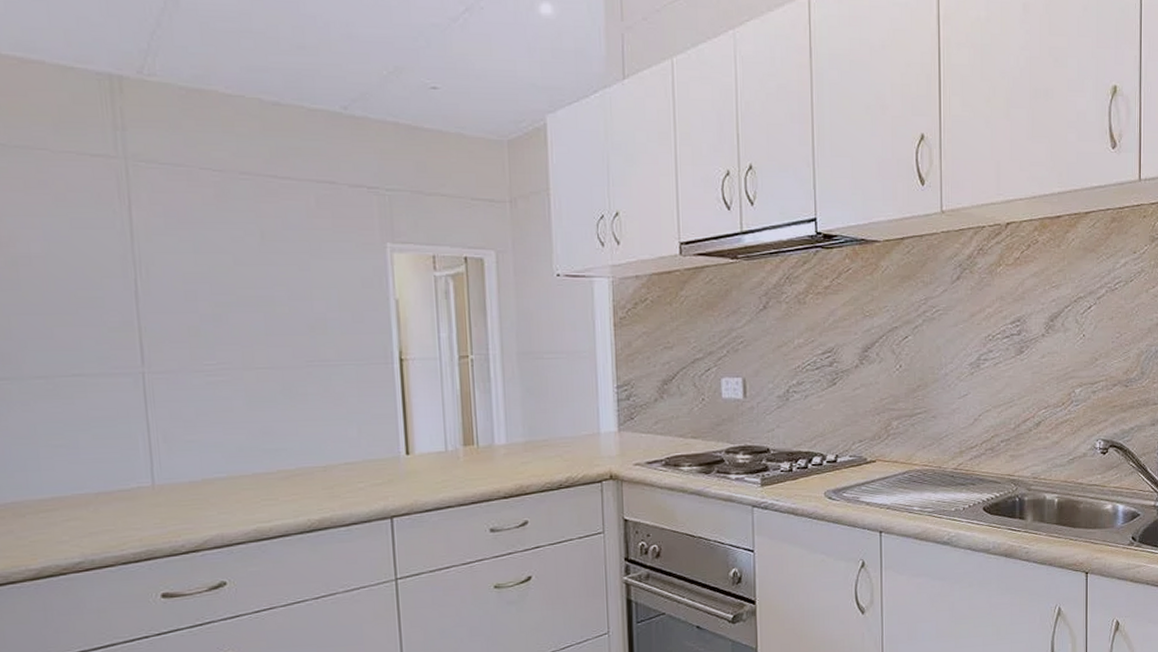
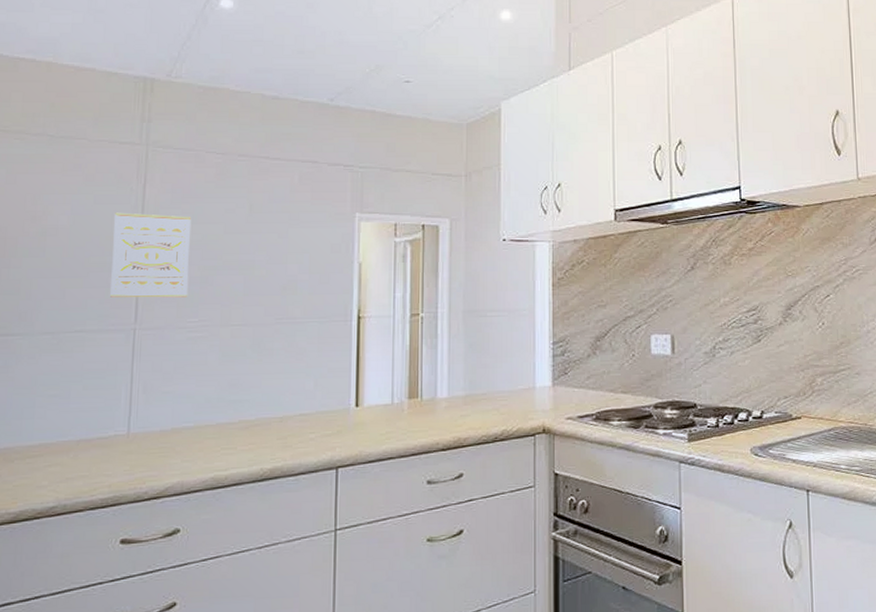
wall art: none [98,239,201,338] -> present [110,212,192,298]

